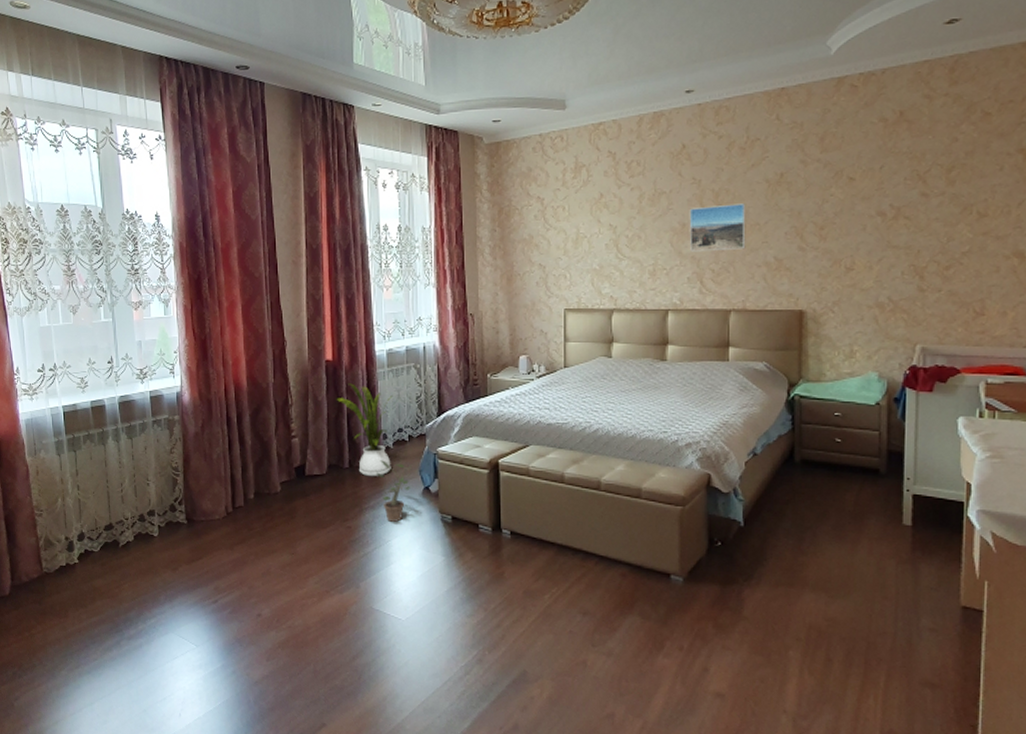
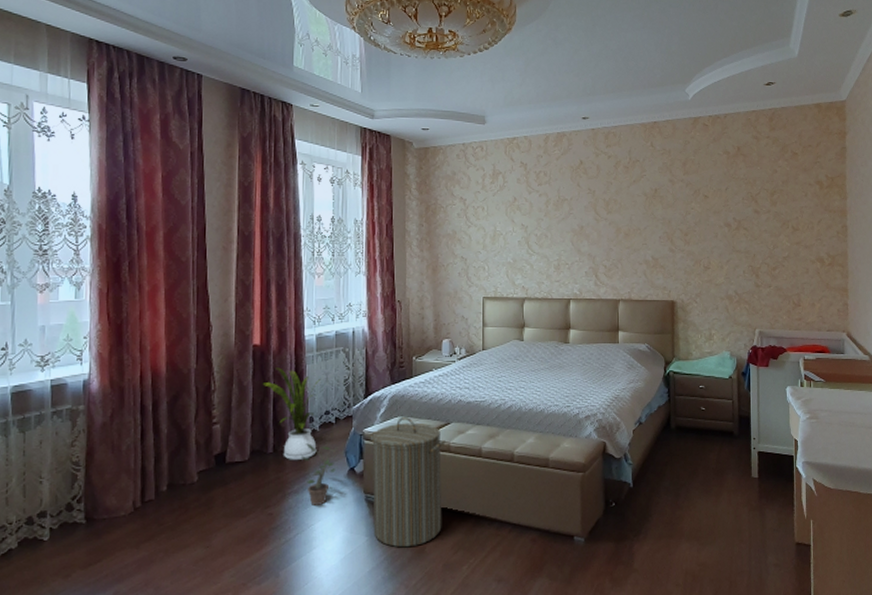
laundry hamper: none [444,438,524,571] -> present [370,417,446,548]
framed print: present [689,203,746,252] -> none [586,212,630,250]

